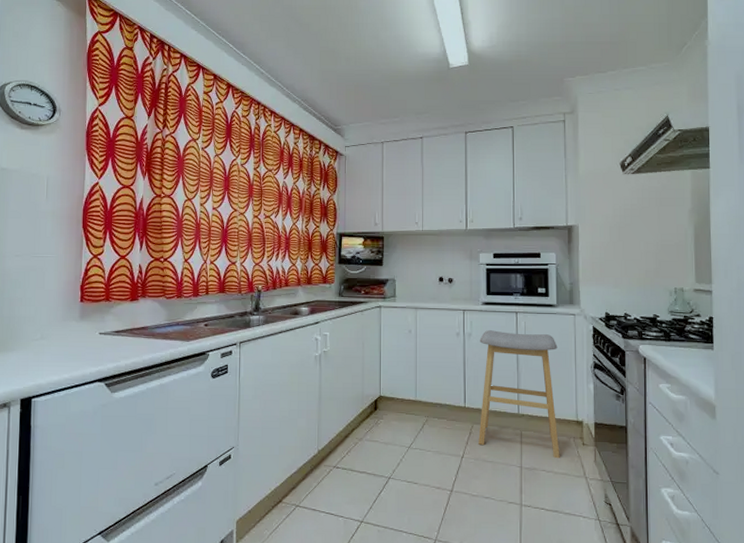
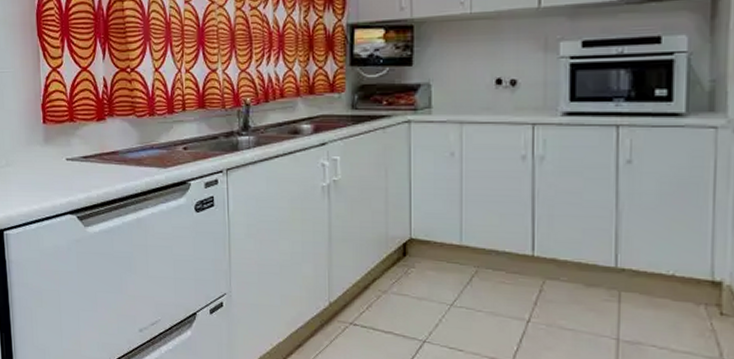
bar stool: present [478,330,560,459] -> none [553,152,685,332]

